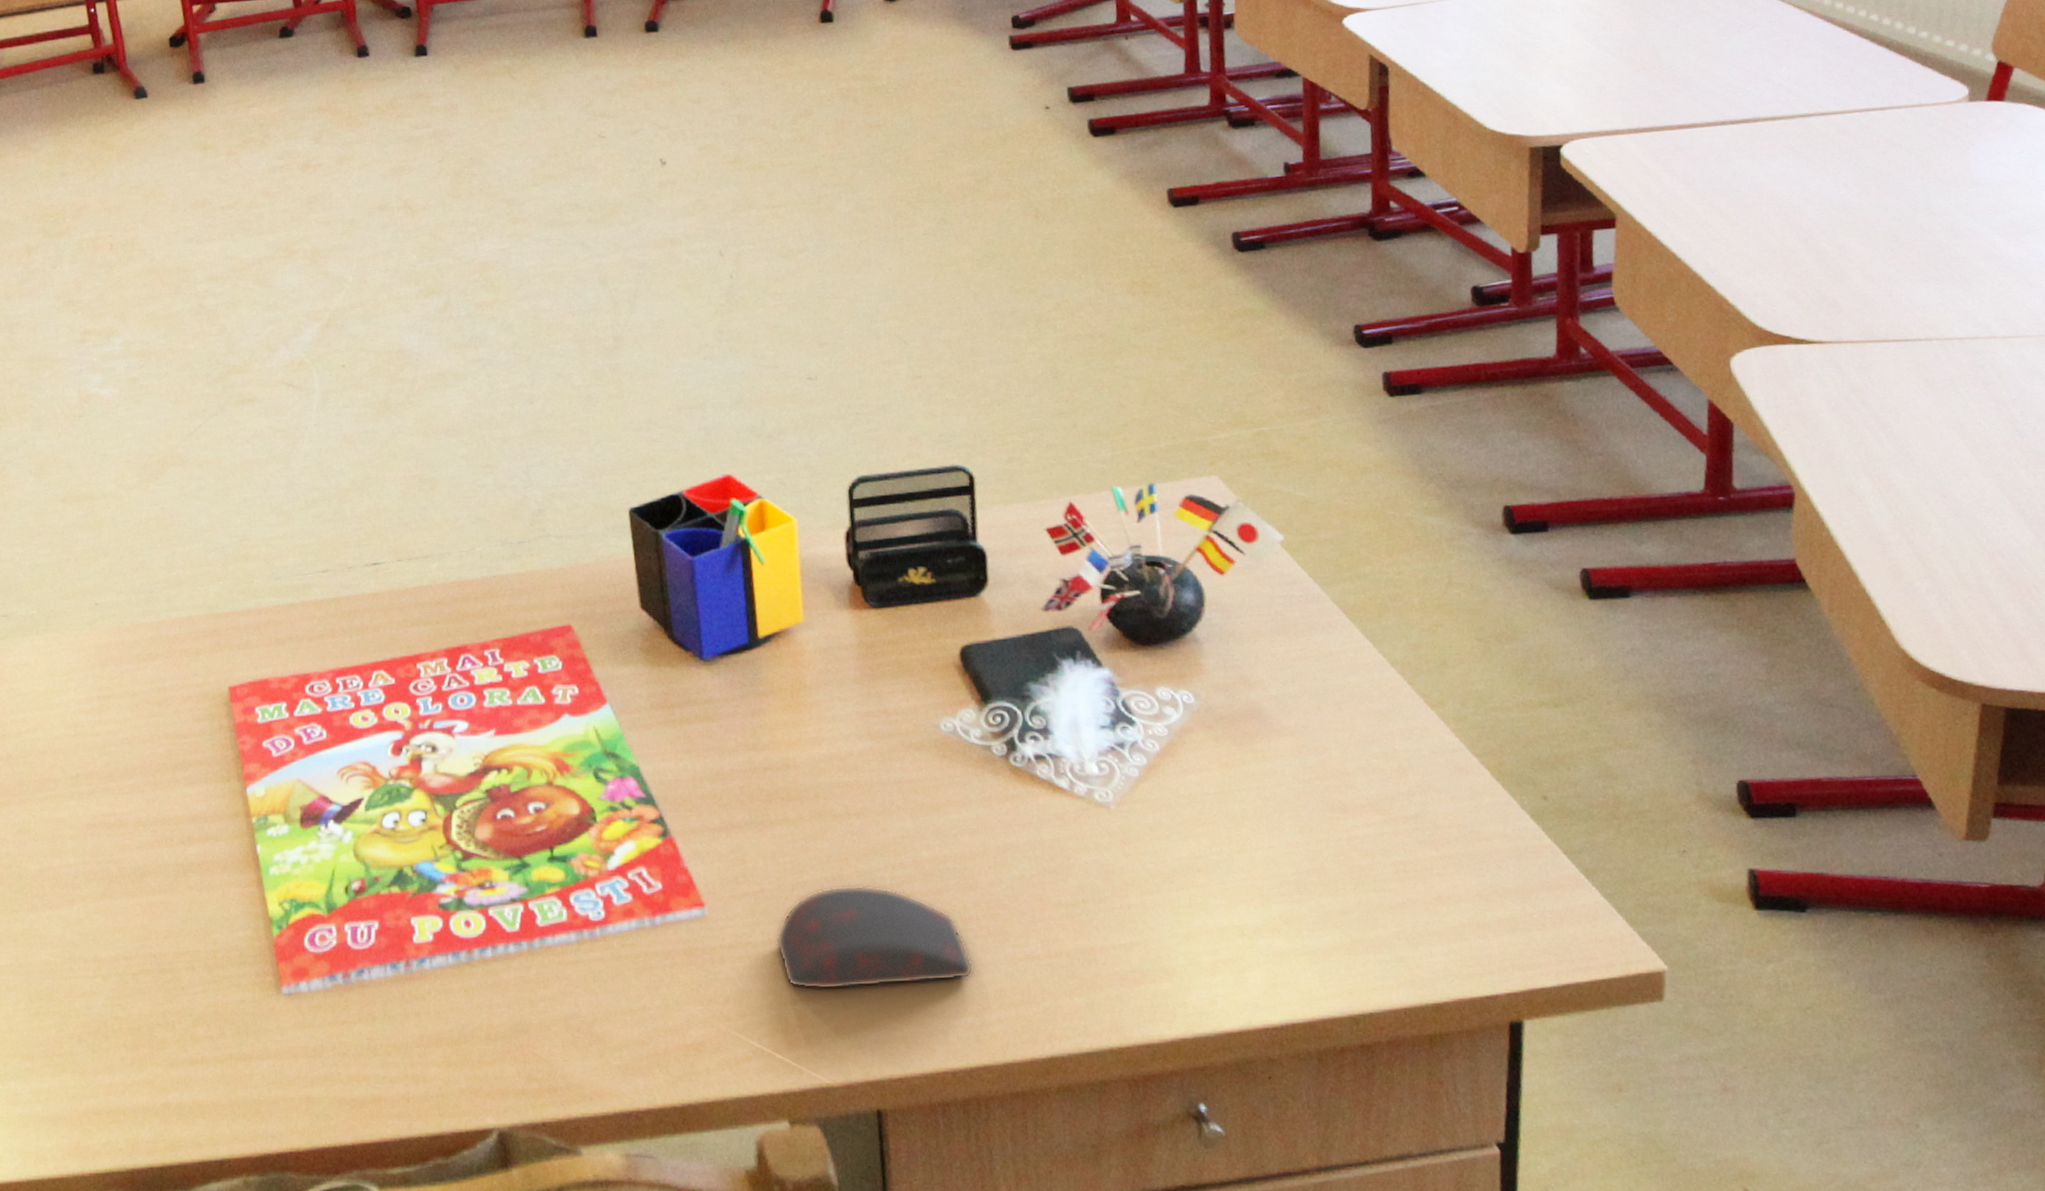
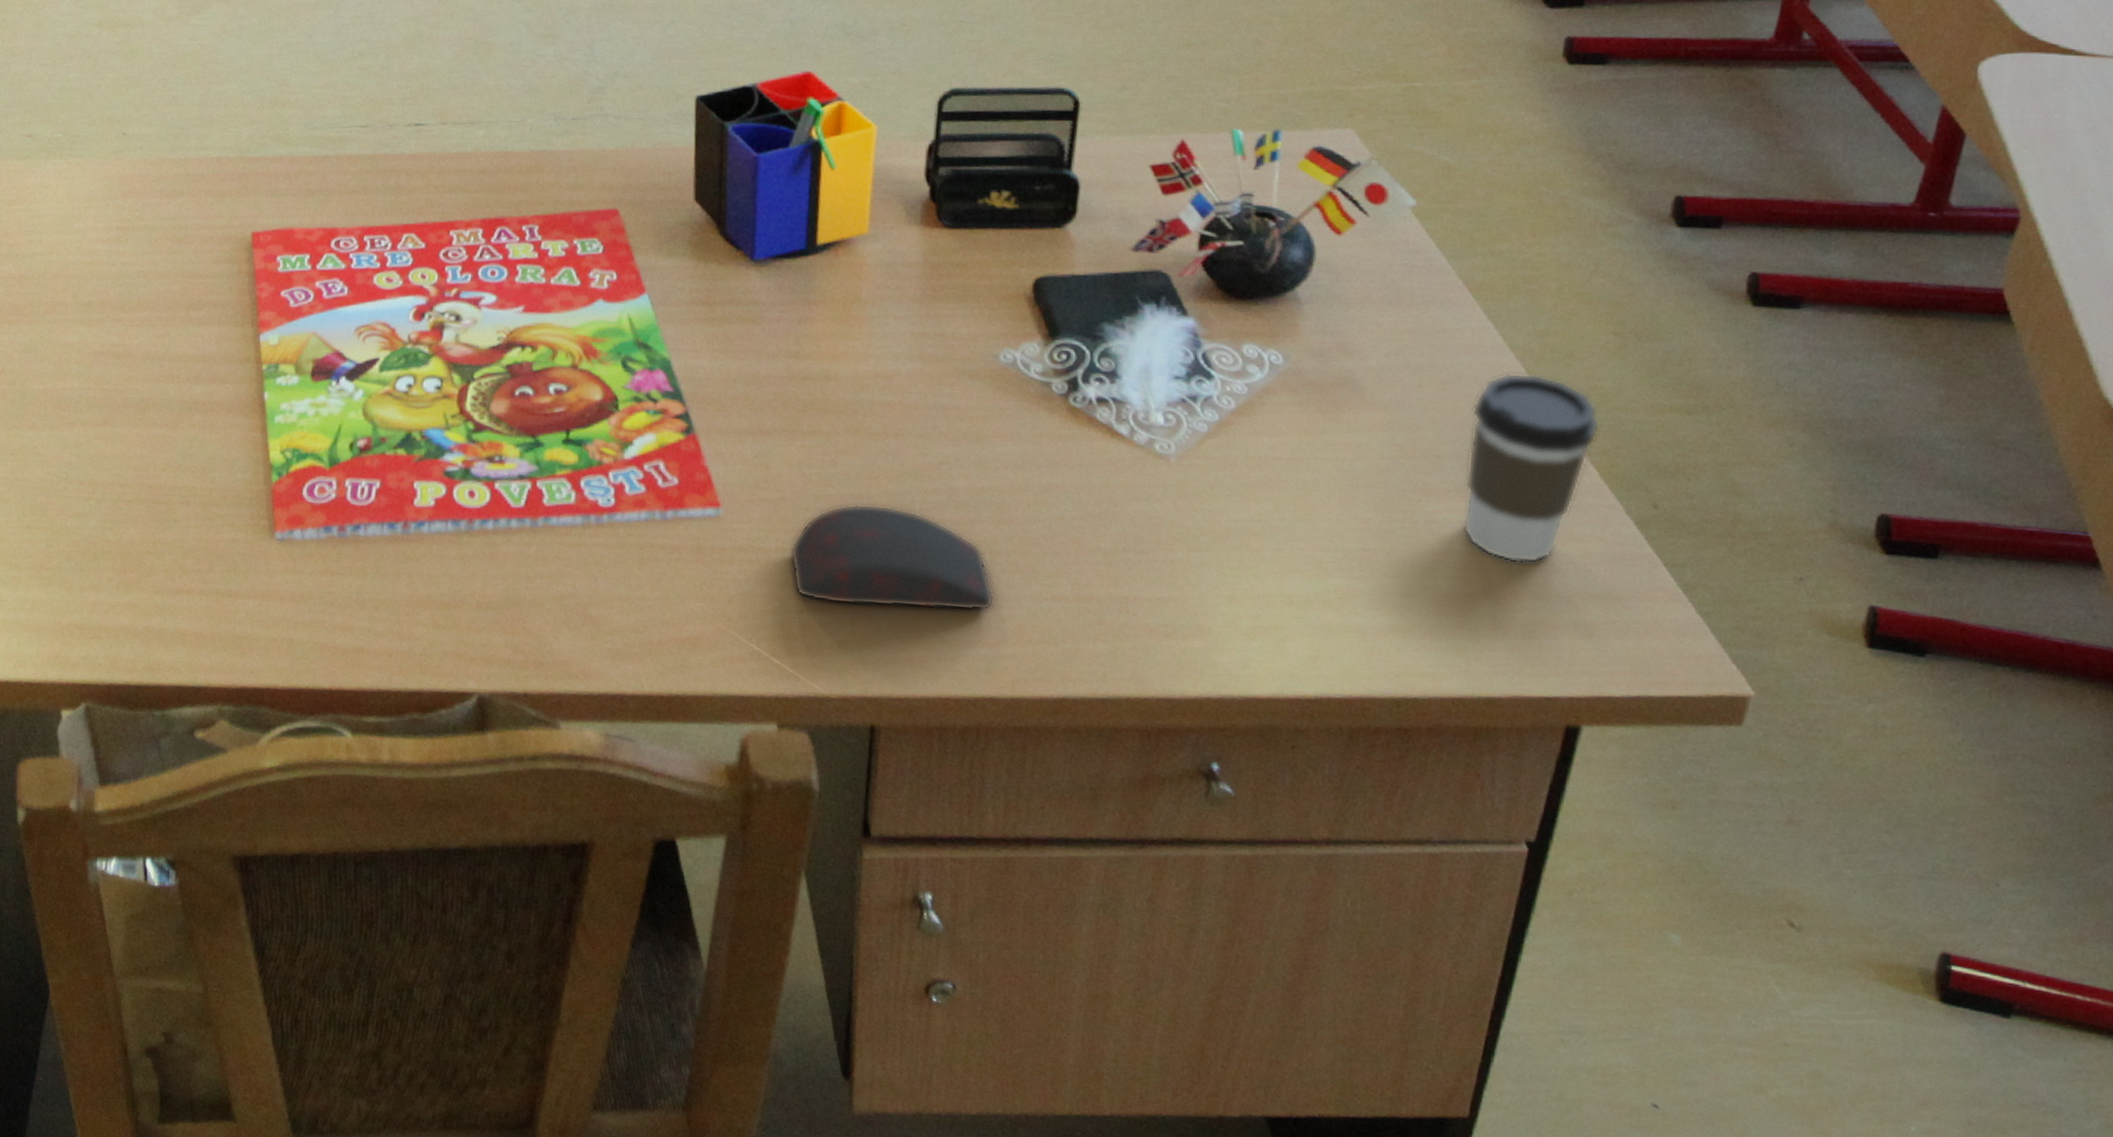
coffee cup: none [1368,685,1483,869] -> present [1462,372,1601,563]

